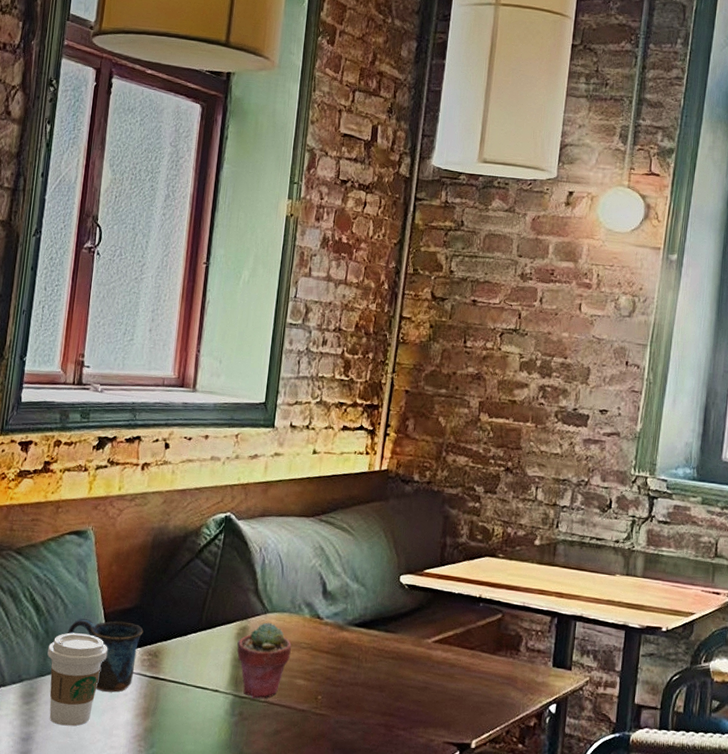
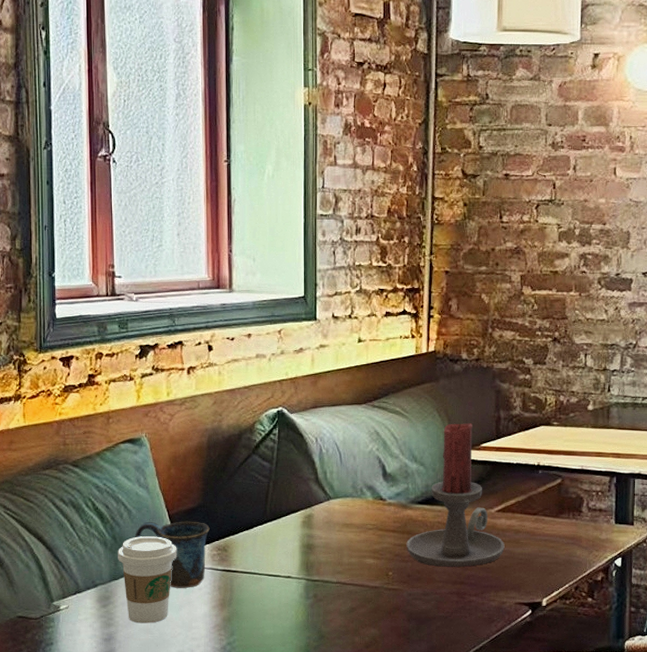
potted succulent: present [237,622,292,699] -> none [304,508,357,580]
candle holder: none [338,545,439,698] -> present [406,423,505,567]

